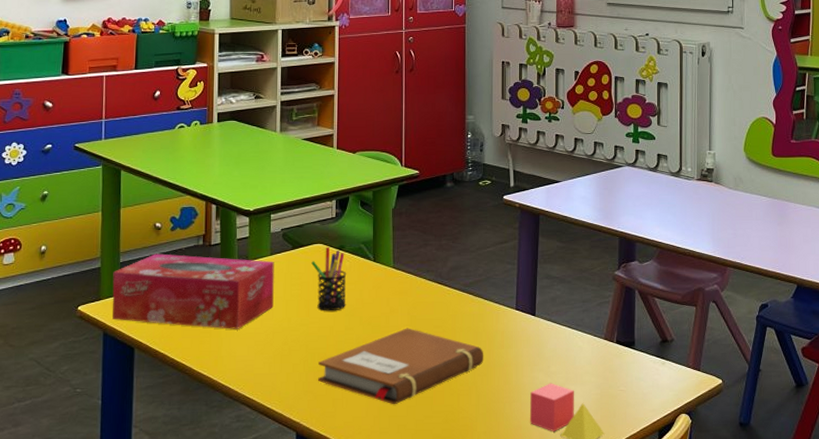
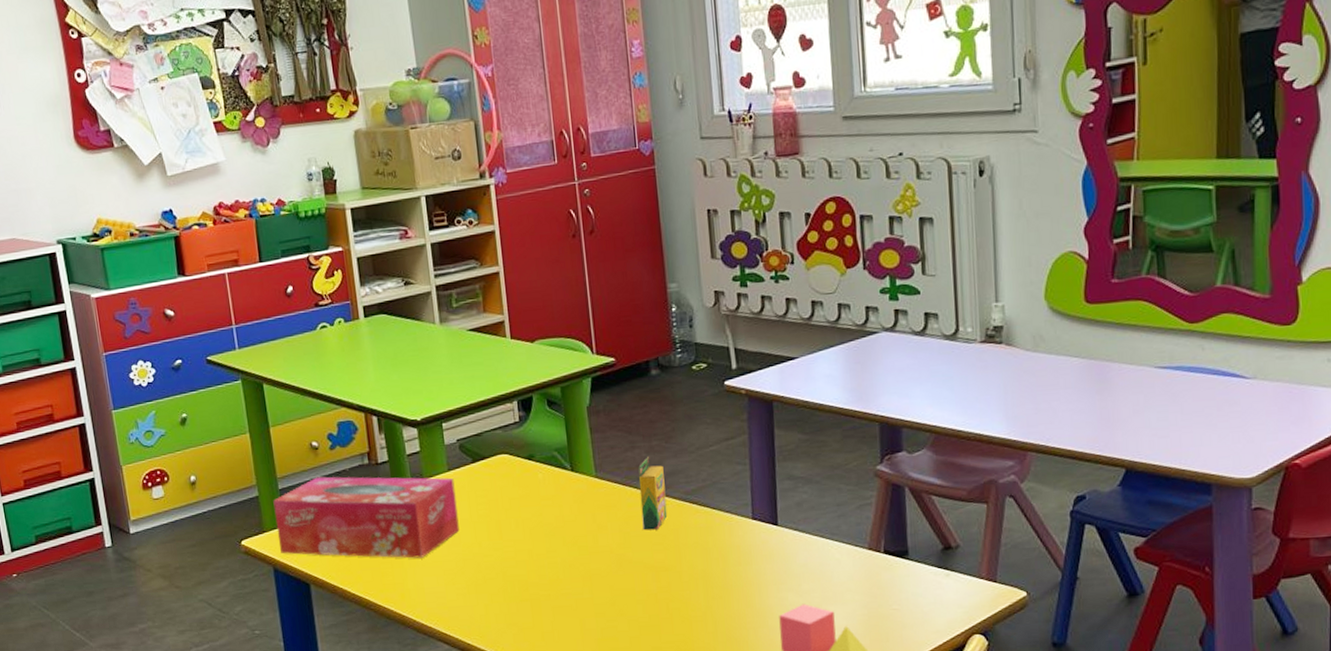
pen holder: present [311,247,347,311] -> none [497,458,545,533]
notebook: present [318,328,484,404] -> none [520,547,718,635]
crayon box: none [427,253,449,315] -> present [638,457,668,531]

